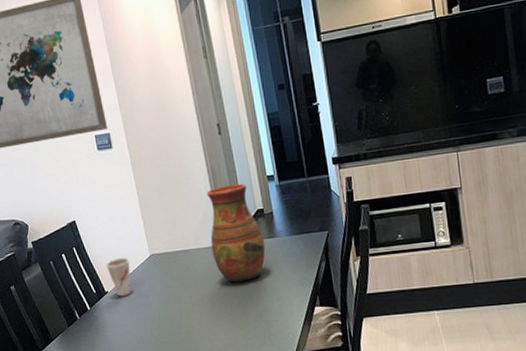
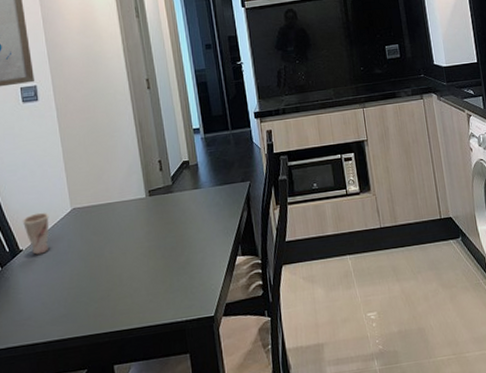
vase: present [206,183,266,283] -> none [133,136,190,235]

